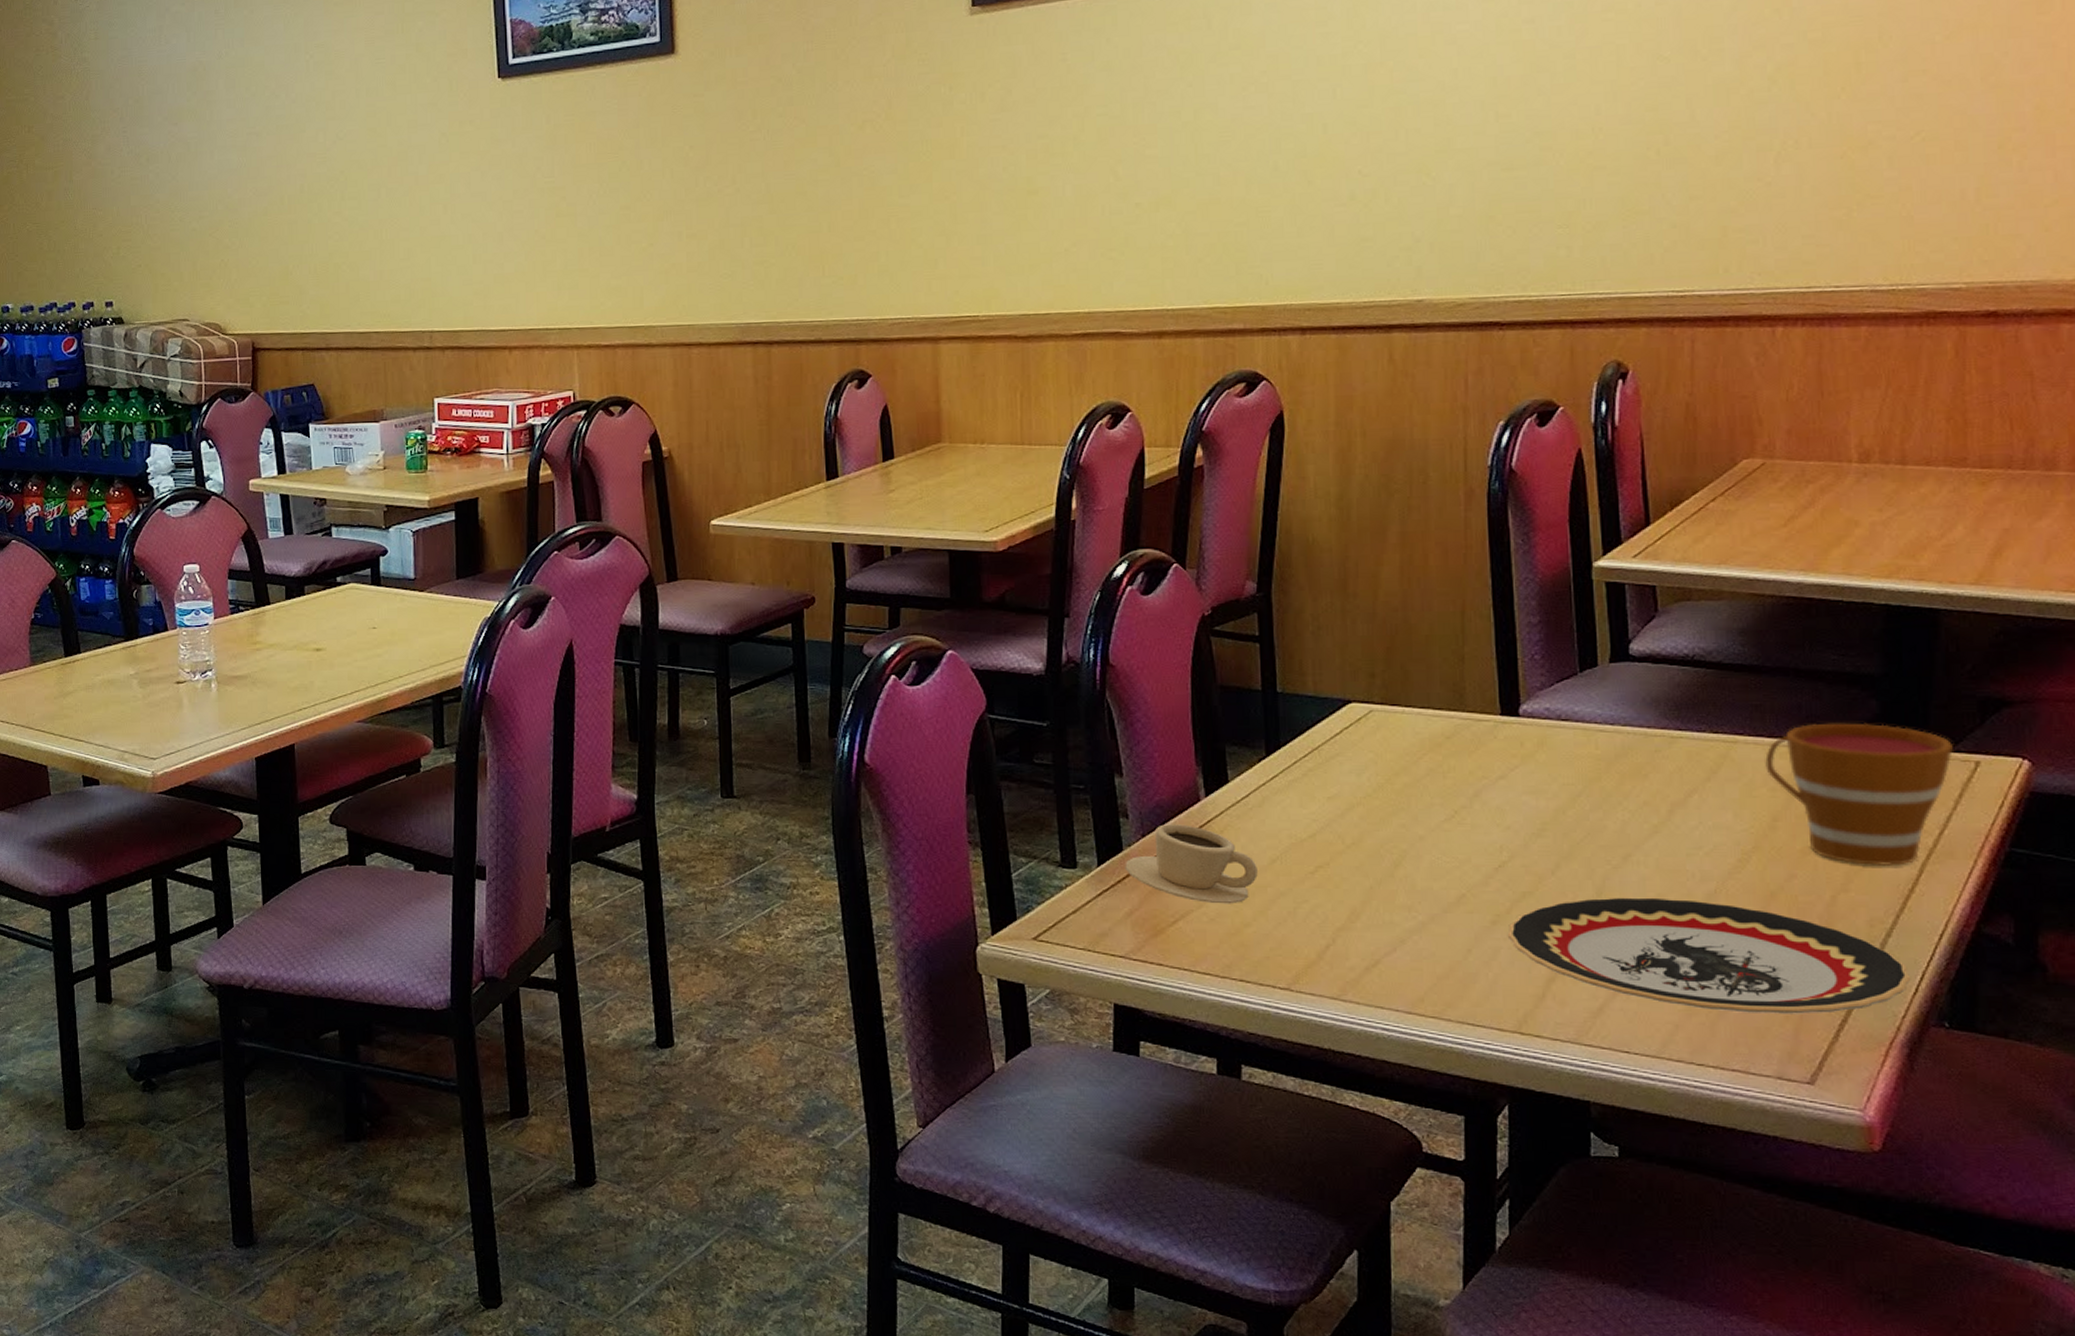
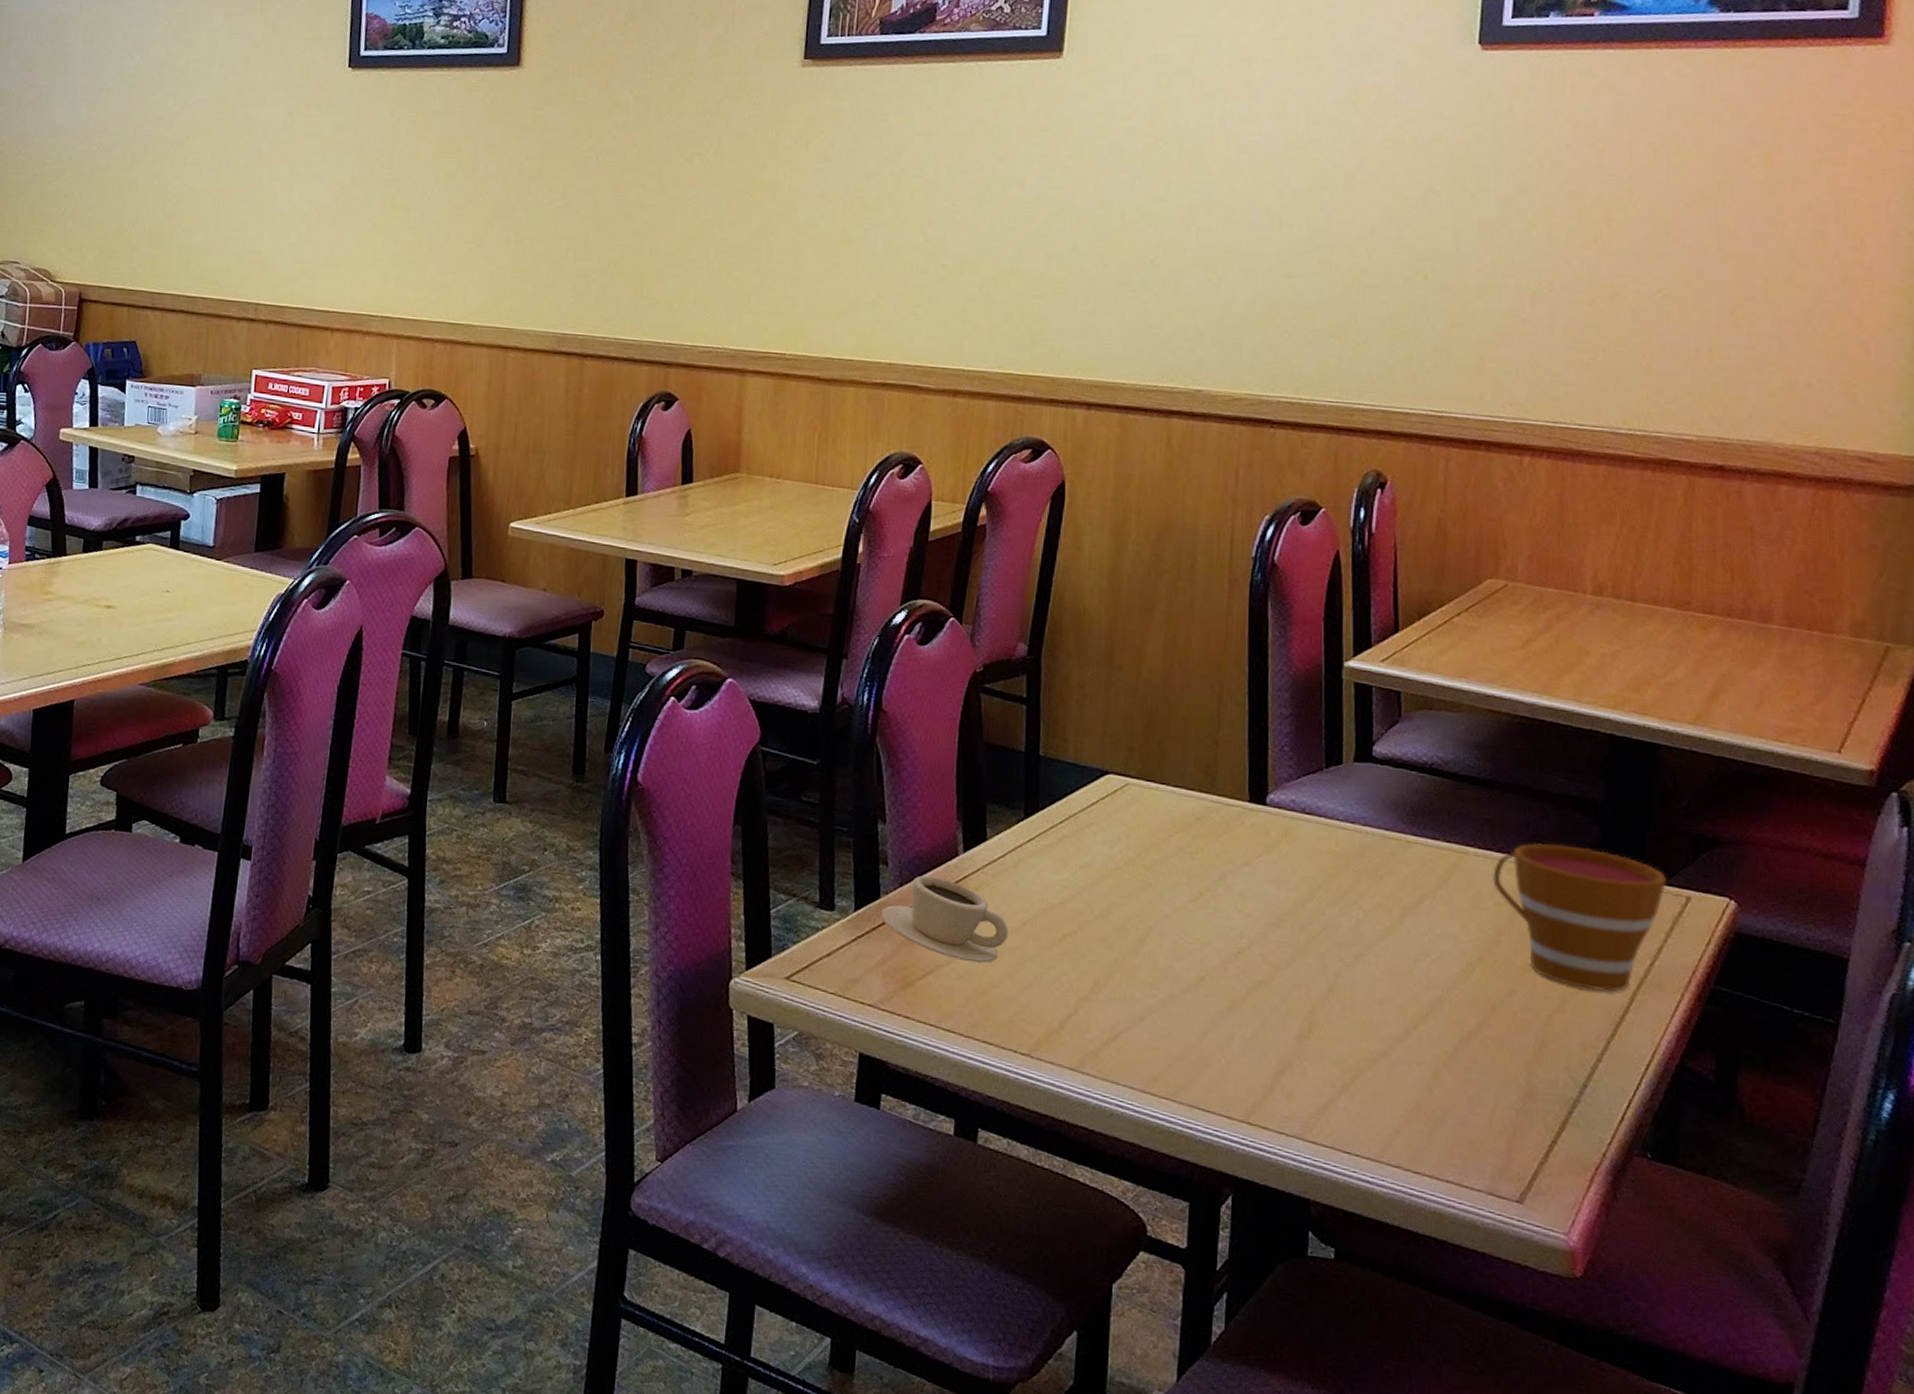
plate: present [1507,897,1912,1014] -> none [1241,994,1618,1133]

